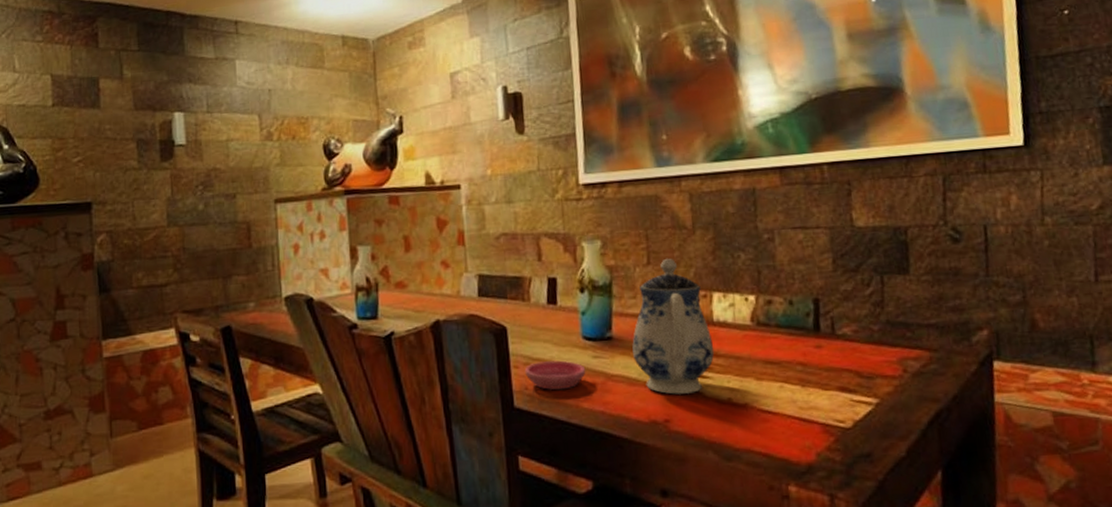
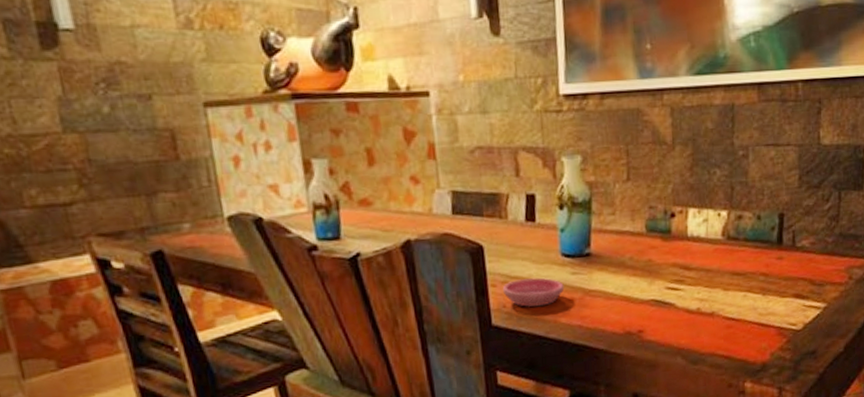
teapot: present [632,258,715,395] -> none [610,174,687,307]

